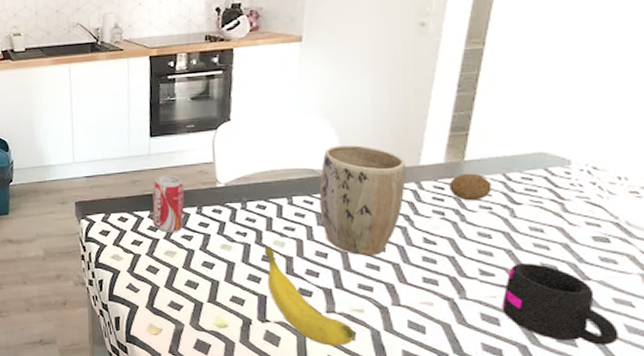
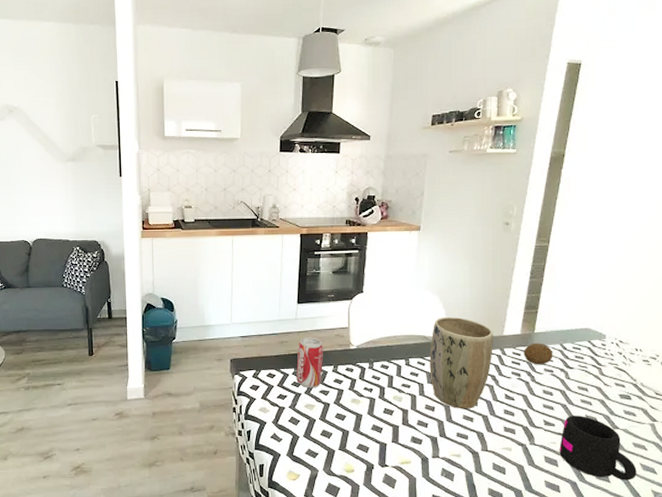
banana: present [264,247,354,346] -> none [386,401,453,487]

